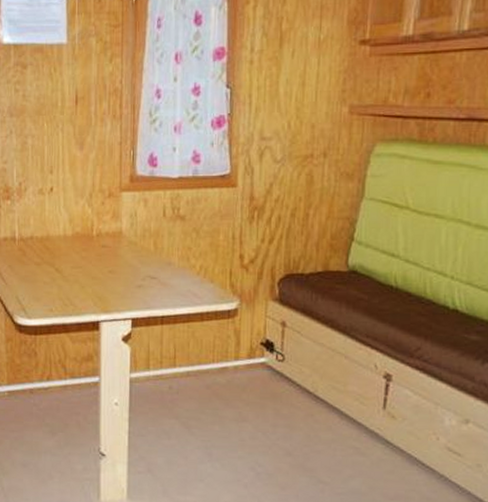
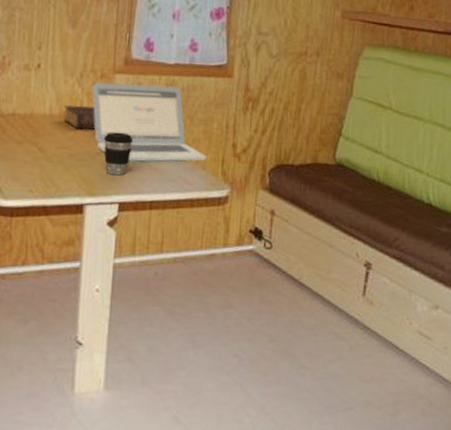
book: none [76,225,107,249] -> present [63,105,96,130]
laptop: none [101,200,215,277] -> present [92,82,208,161]
coffee cup: none [114,249,142,292] -> present [103,132,133,176]

